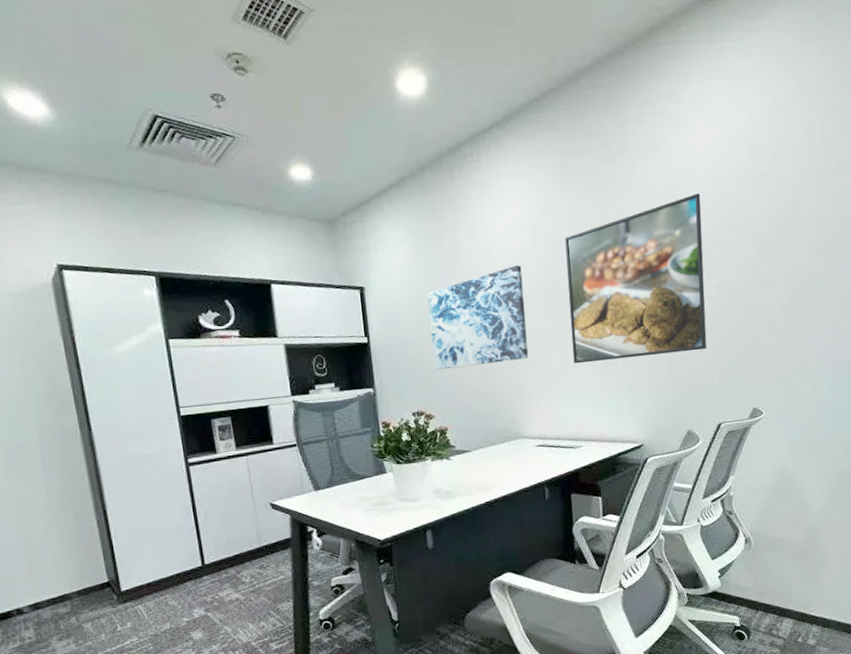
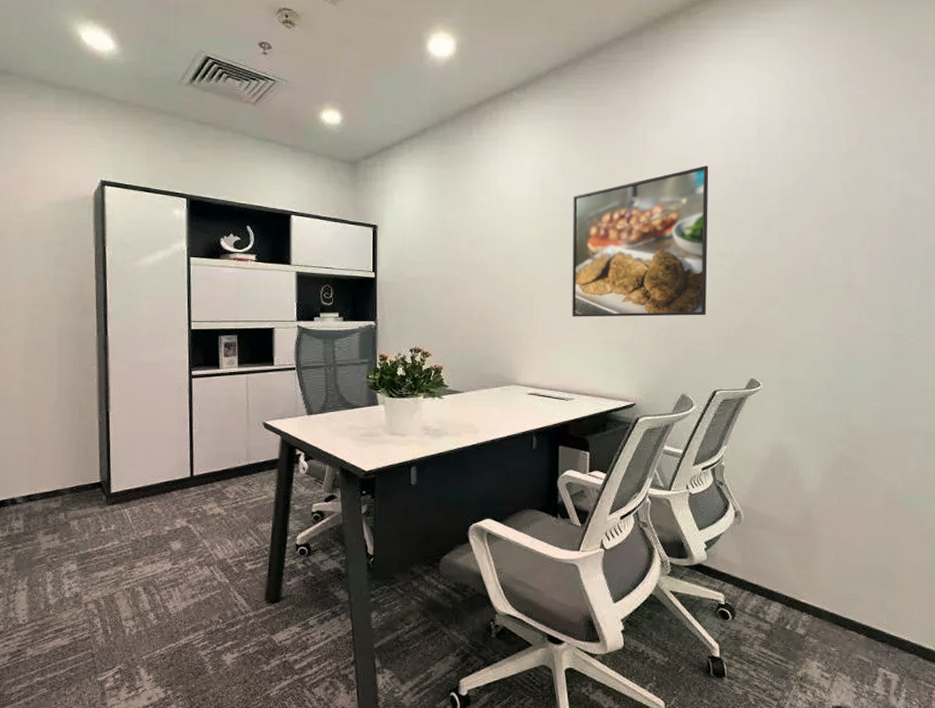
wall art: present [427,265,529,371] -> none [436,218,529,311]

